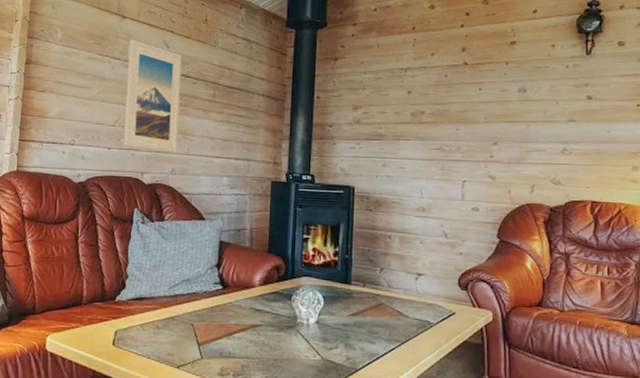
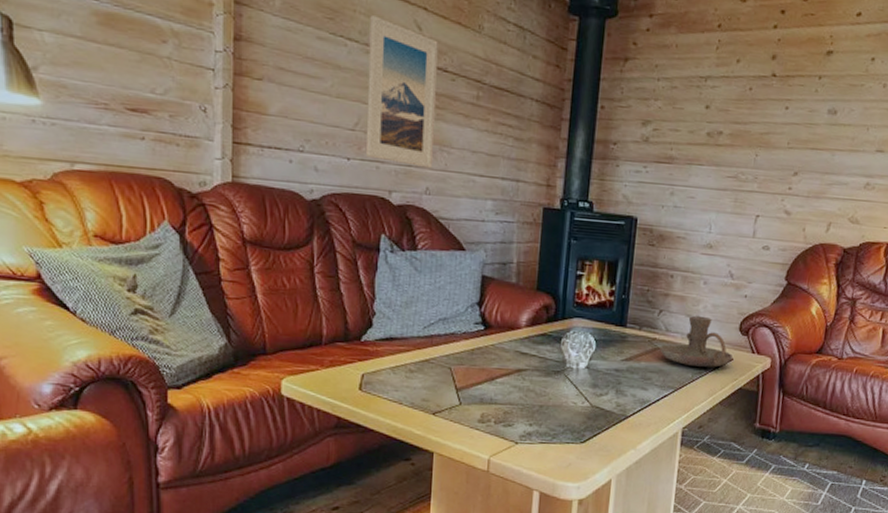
candle holder: none [385,273,454,321] -> present [661,316,732,367]

